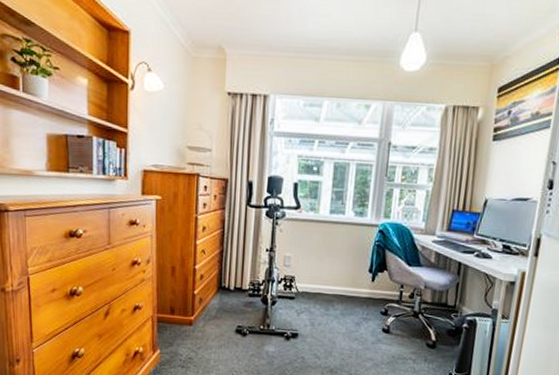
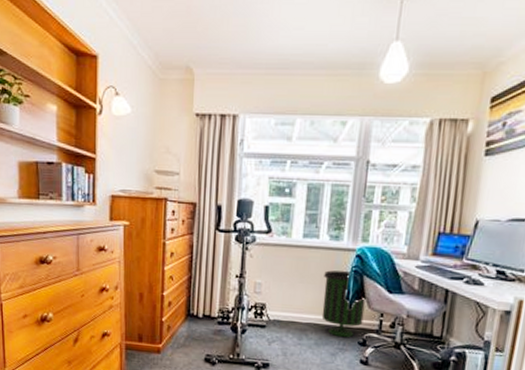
trash can: none [347,244,388,308] -> present [321,270,366,338]

